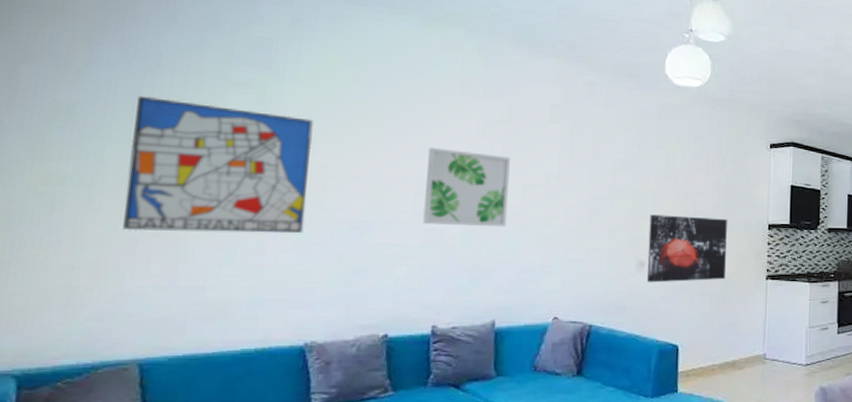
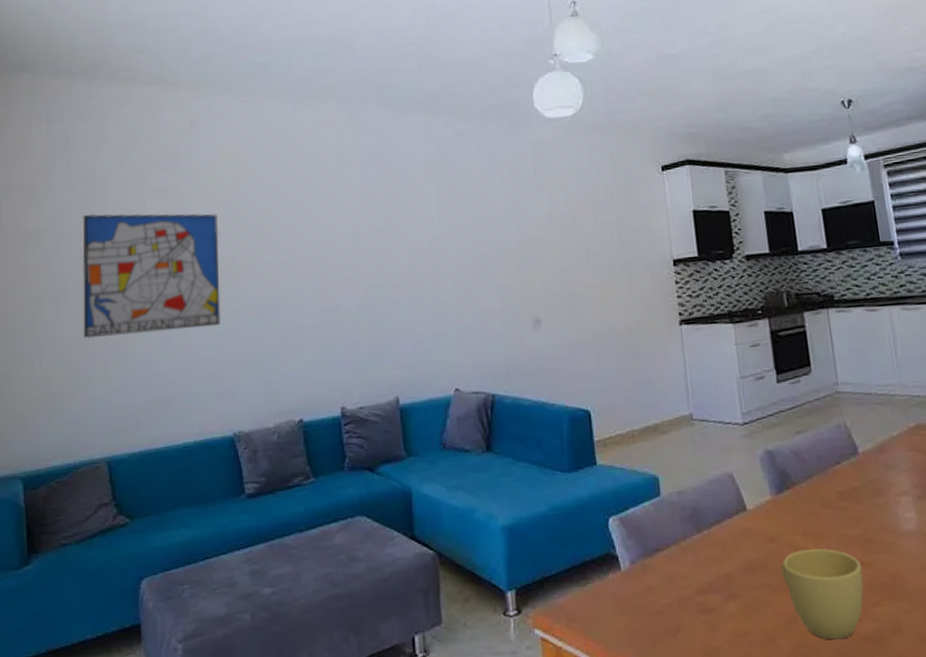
wall art: present [423,147,510,228] -> none [317,223,398,303]
wall art: present [646,214,727,283] -> none [539,259,633,342]

